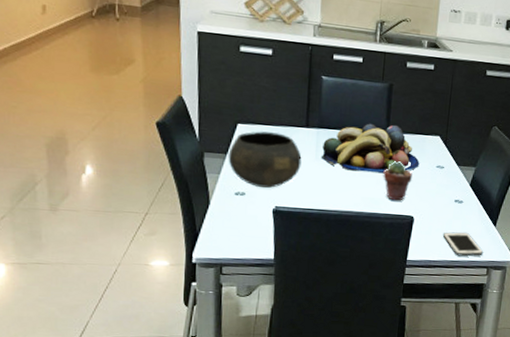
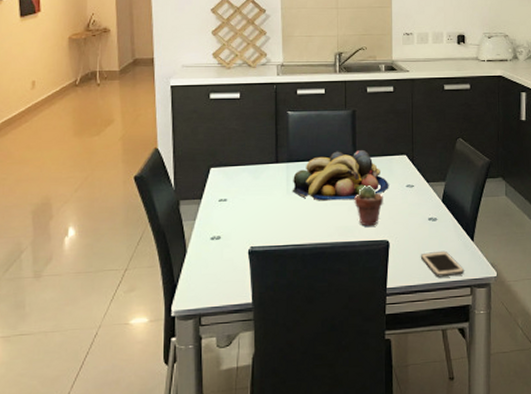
bowl: present [228,131,302,188] -> none [203,172,274,229]

